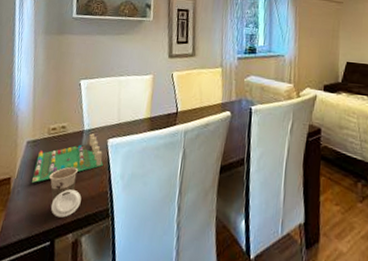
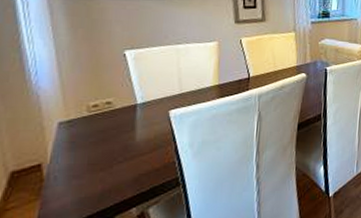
board game: present [32,133,103,184] -> none [73,106,166,166]
cup: present [48,166,82,218] -> none [96,143,143,195]

